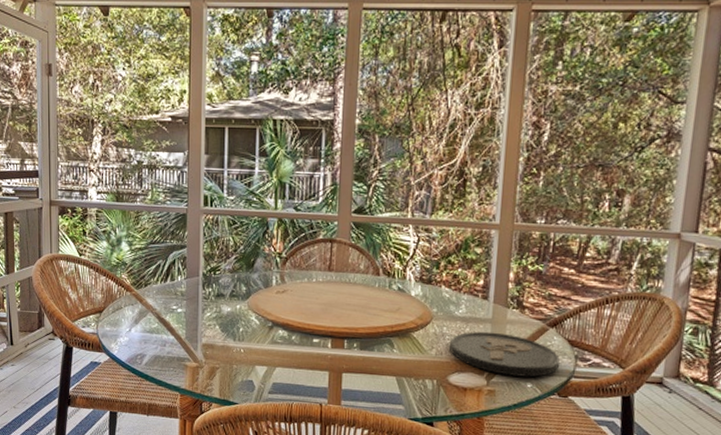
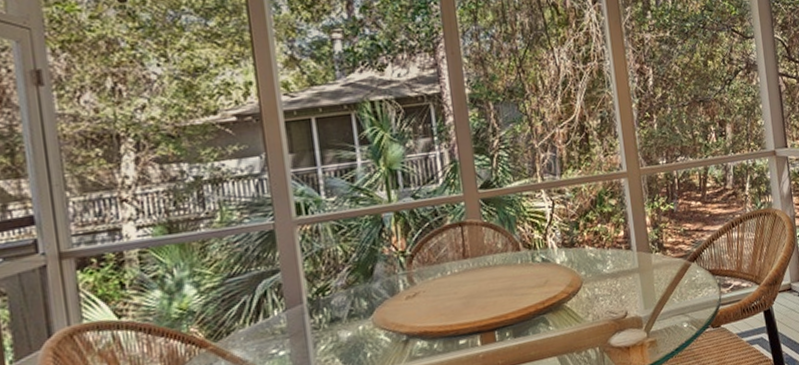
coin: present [450,331,560,377] -> none [604,278,707,323]

